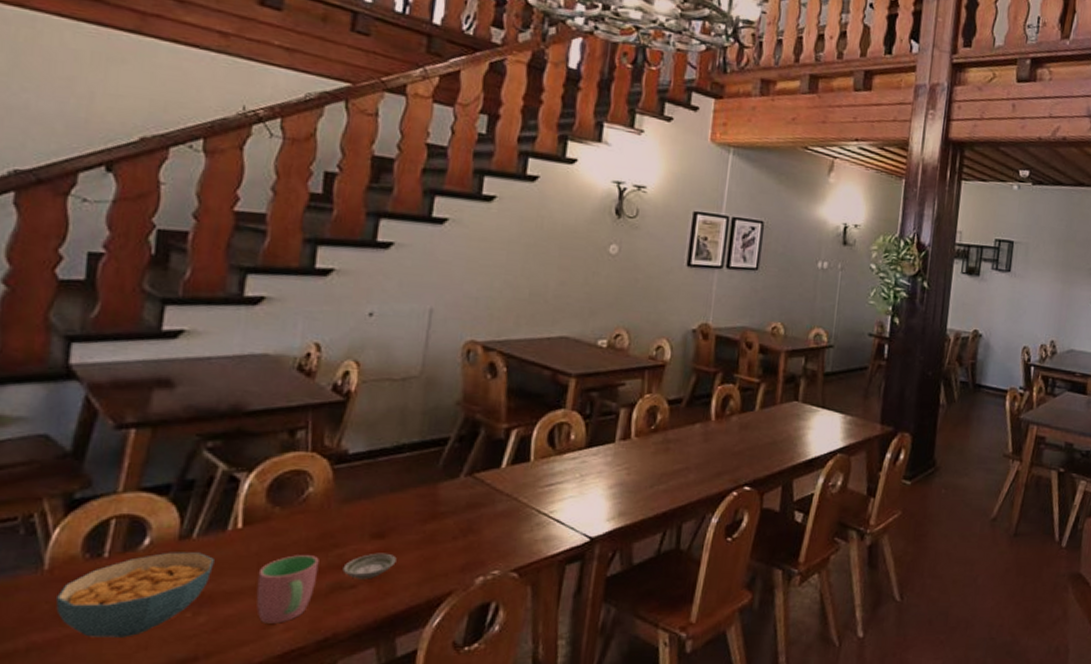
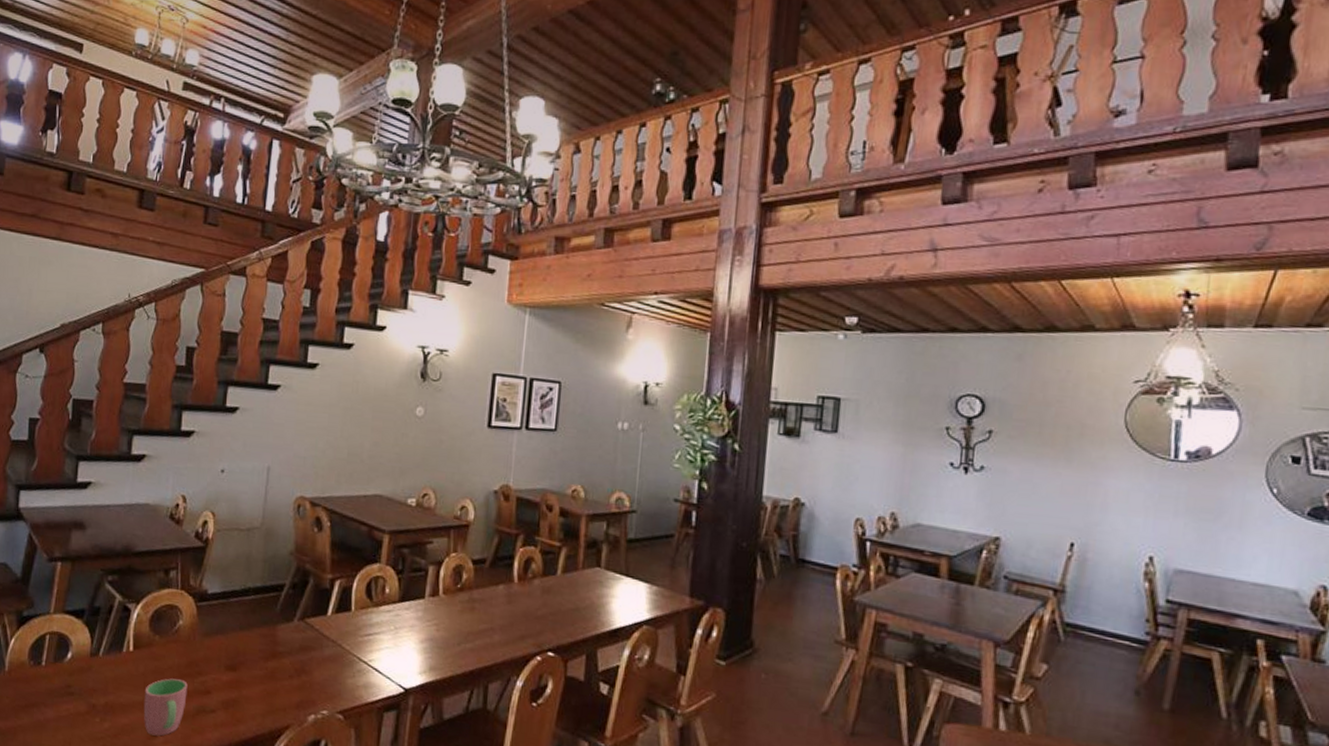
cereal bowl: present [56,552,214,638] -> none [13,665,114,733]
saucer: present [342,553,397,580] -> none [205,683,246,707]

